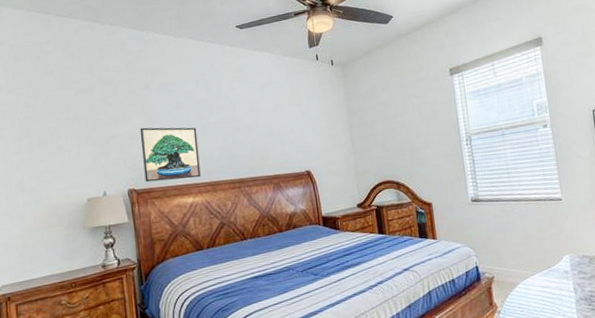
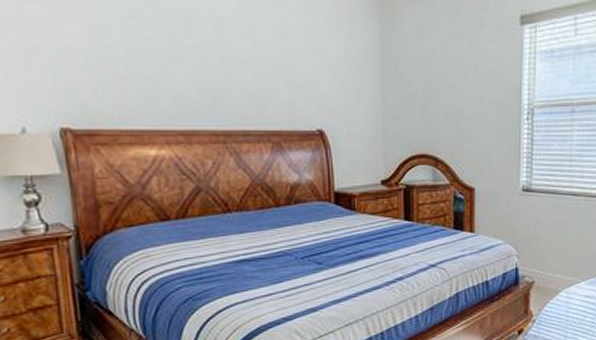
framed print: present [140,127,201,182] -> none [77,40,170,123]

